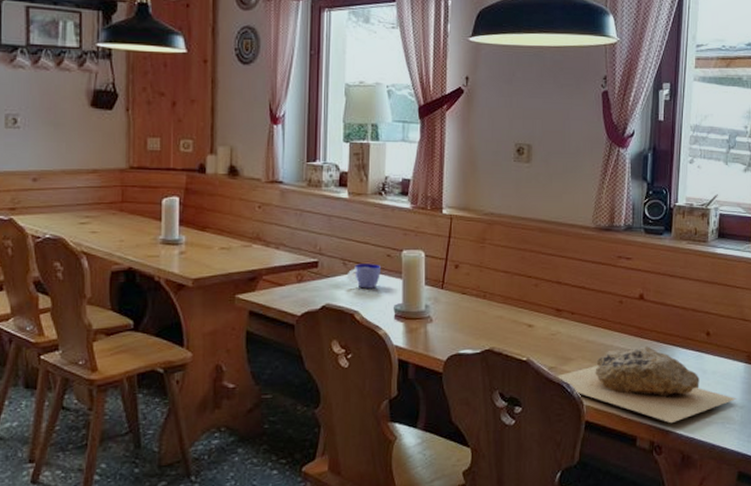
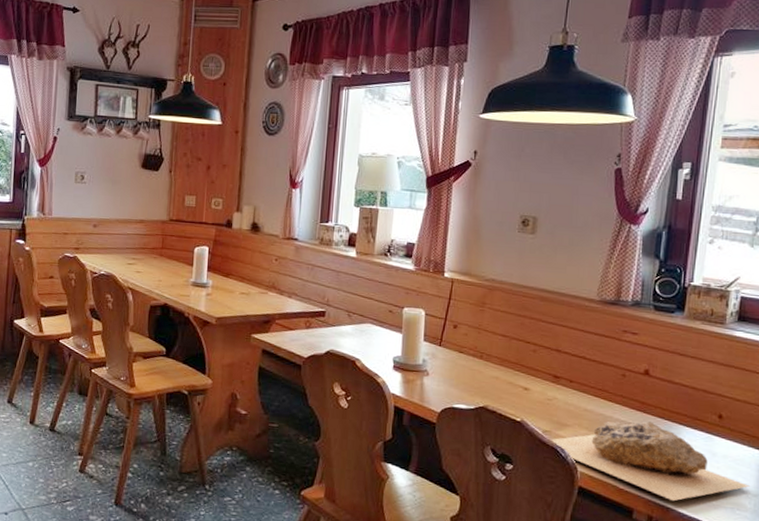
cup: present [346,264,381,289] -> none [350,316,382,340]

